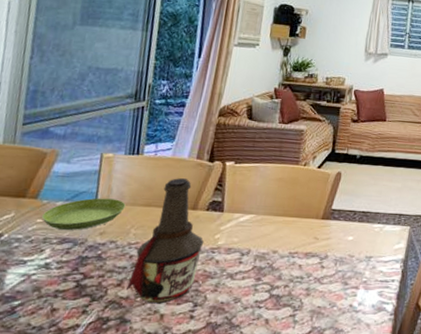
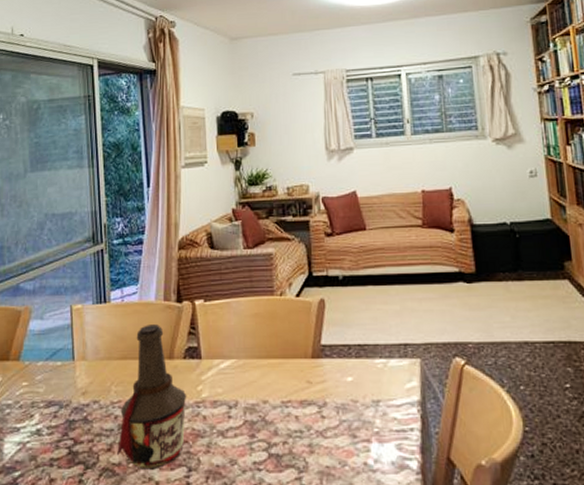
saucer: present [42,198,126,231] -> none [27,354,102,393]

